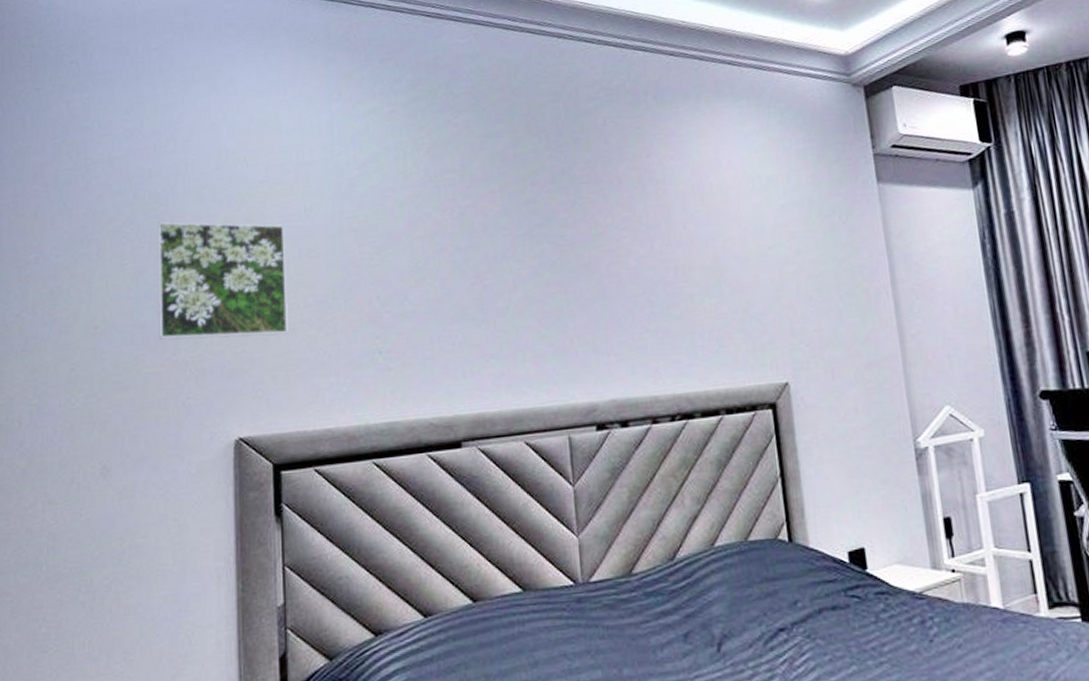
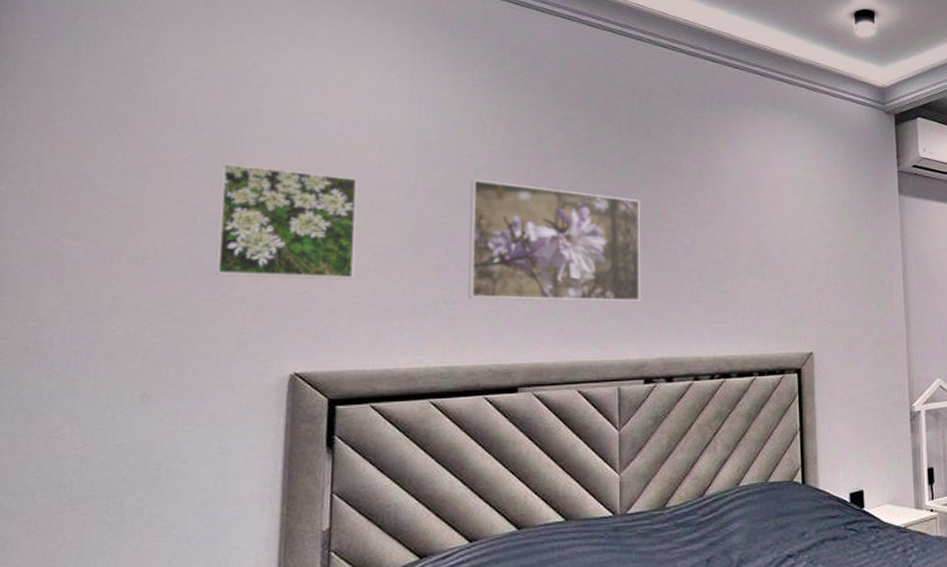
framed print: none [395,214,585,347] -> present [467,179,641,303]

